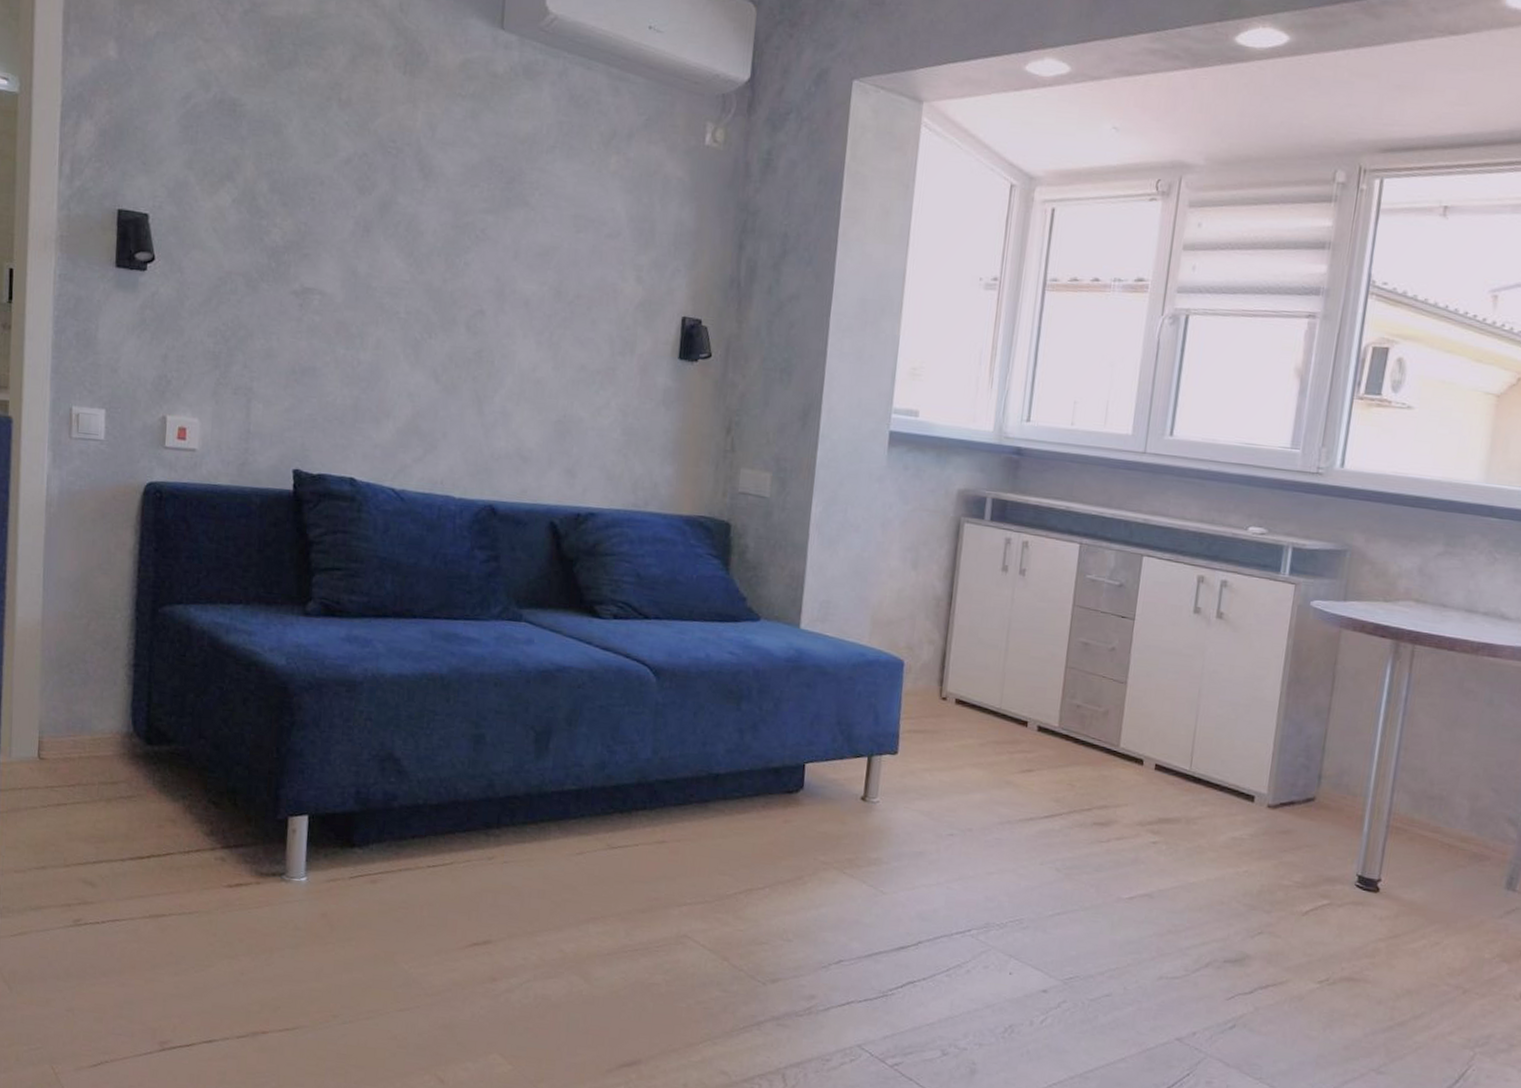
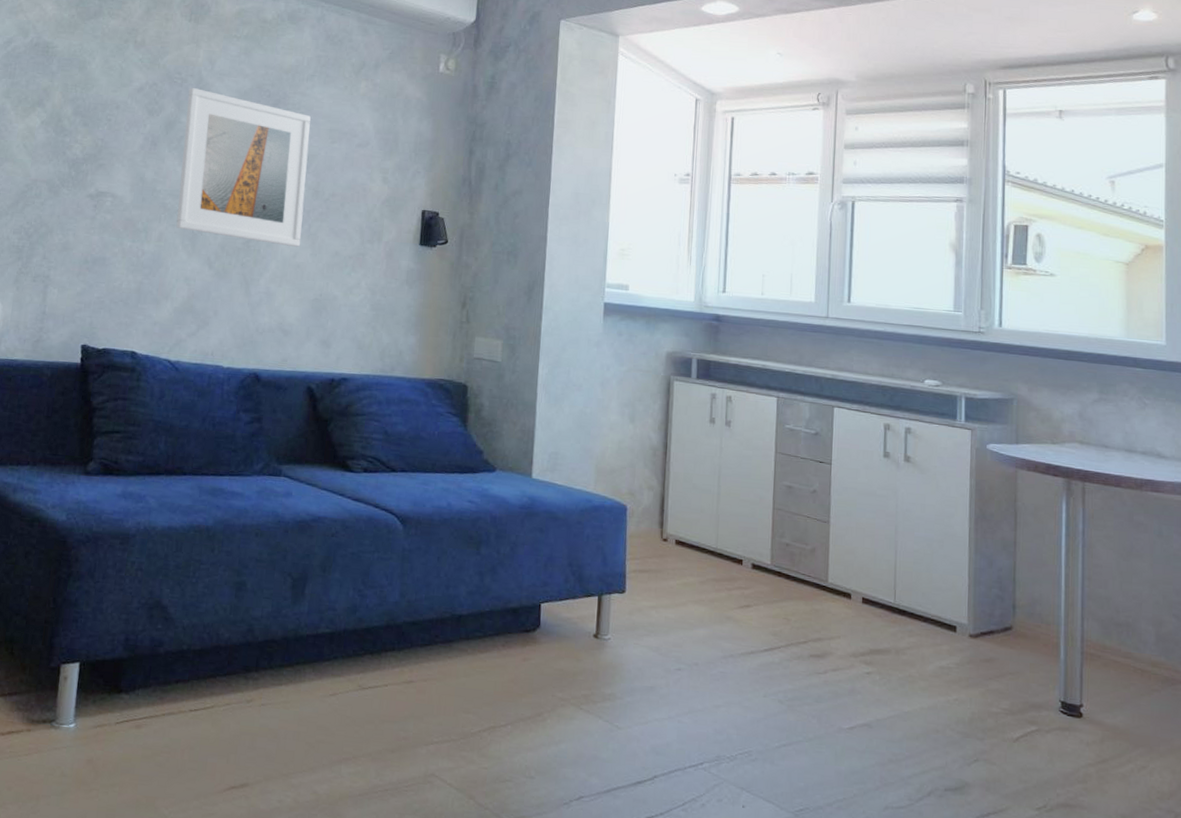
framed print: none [396,159,552,360] -> present [176,87,311,248]

